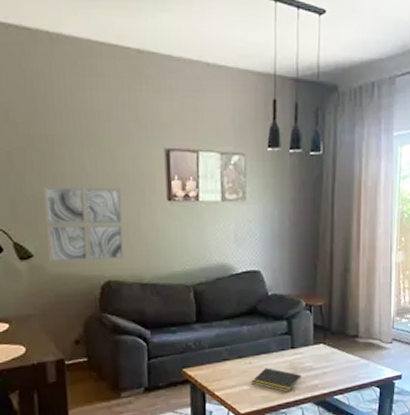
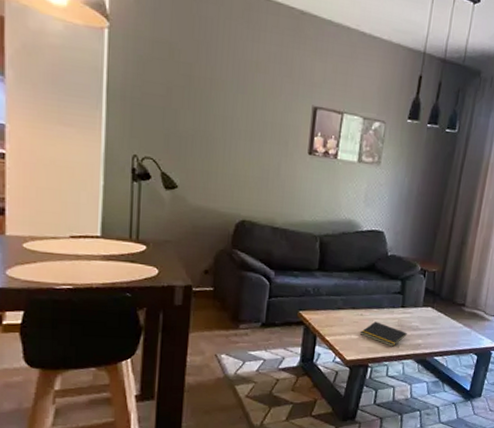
wall art: present [44,186,124,263] -> none [192,125,267,202]

